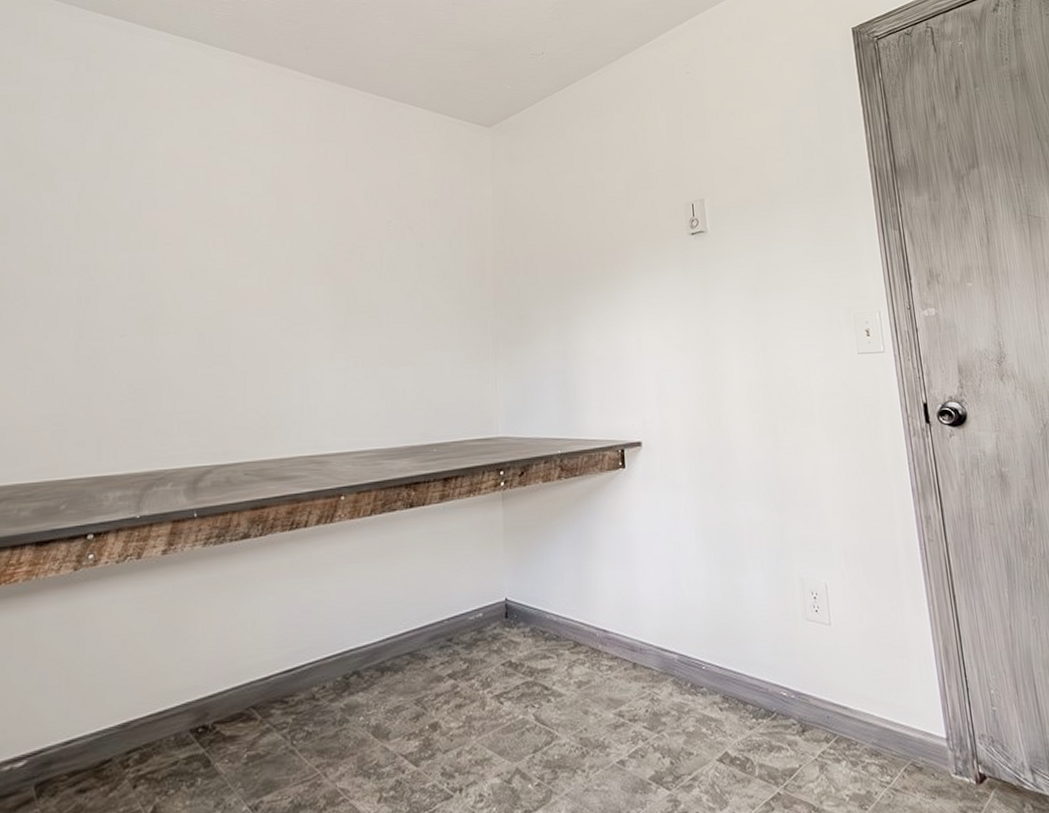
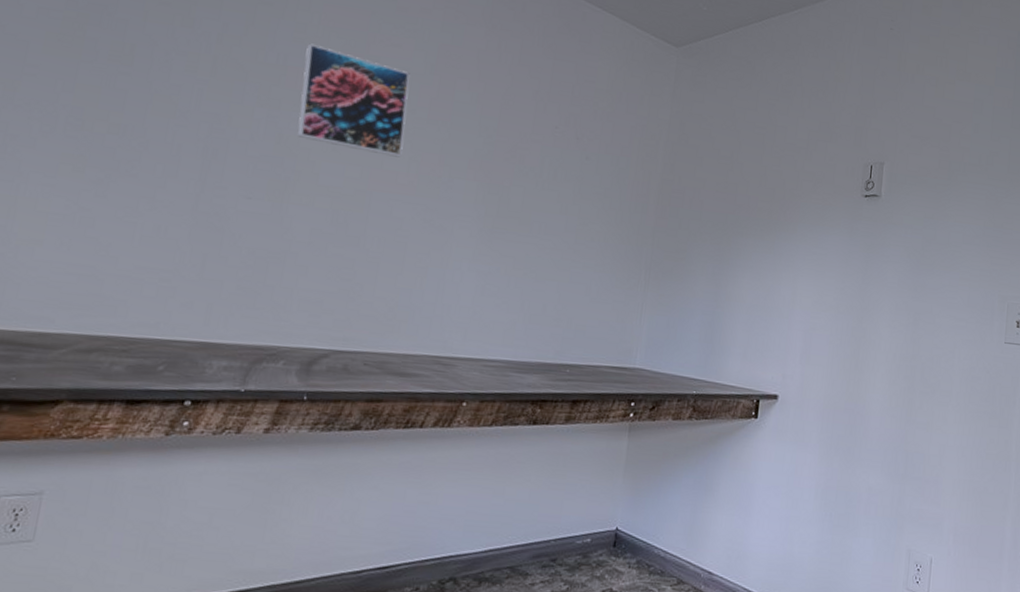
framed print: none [156,186,253,276] -> present [298,43,410,158]

